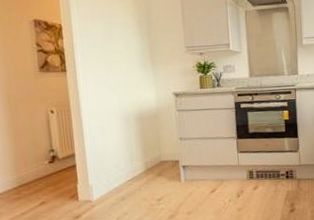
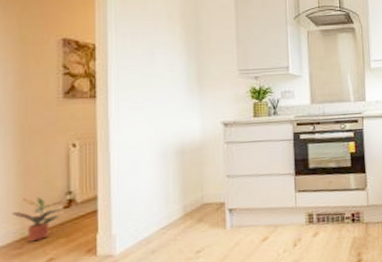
potted plant: none [8,153,48,189] -> present [11,197,63,242]

